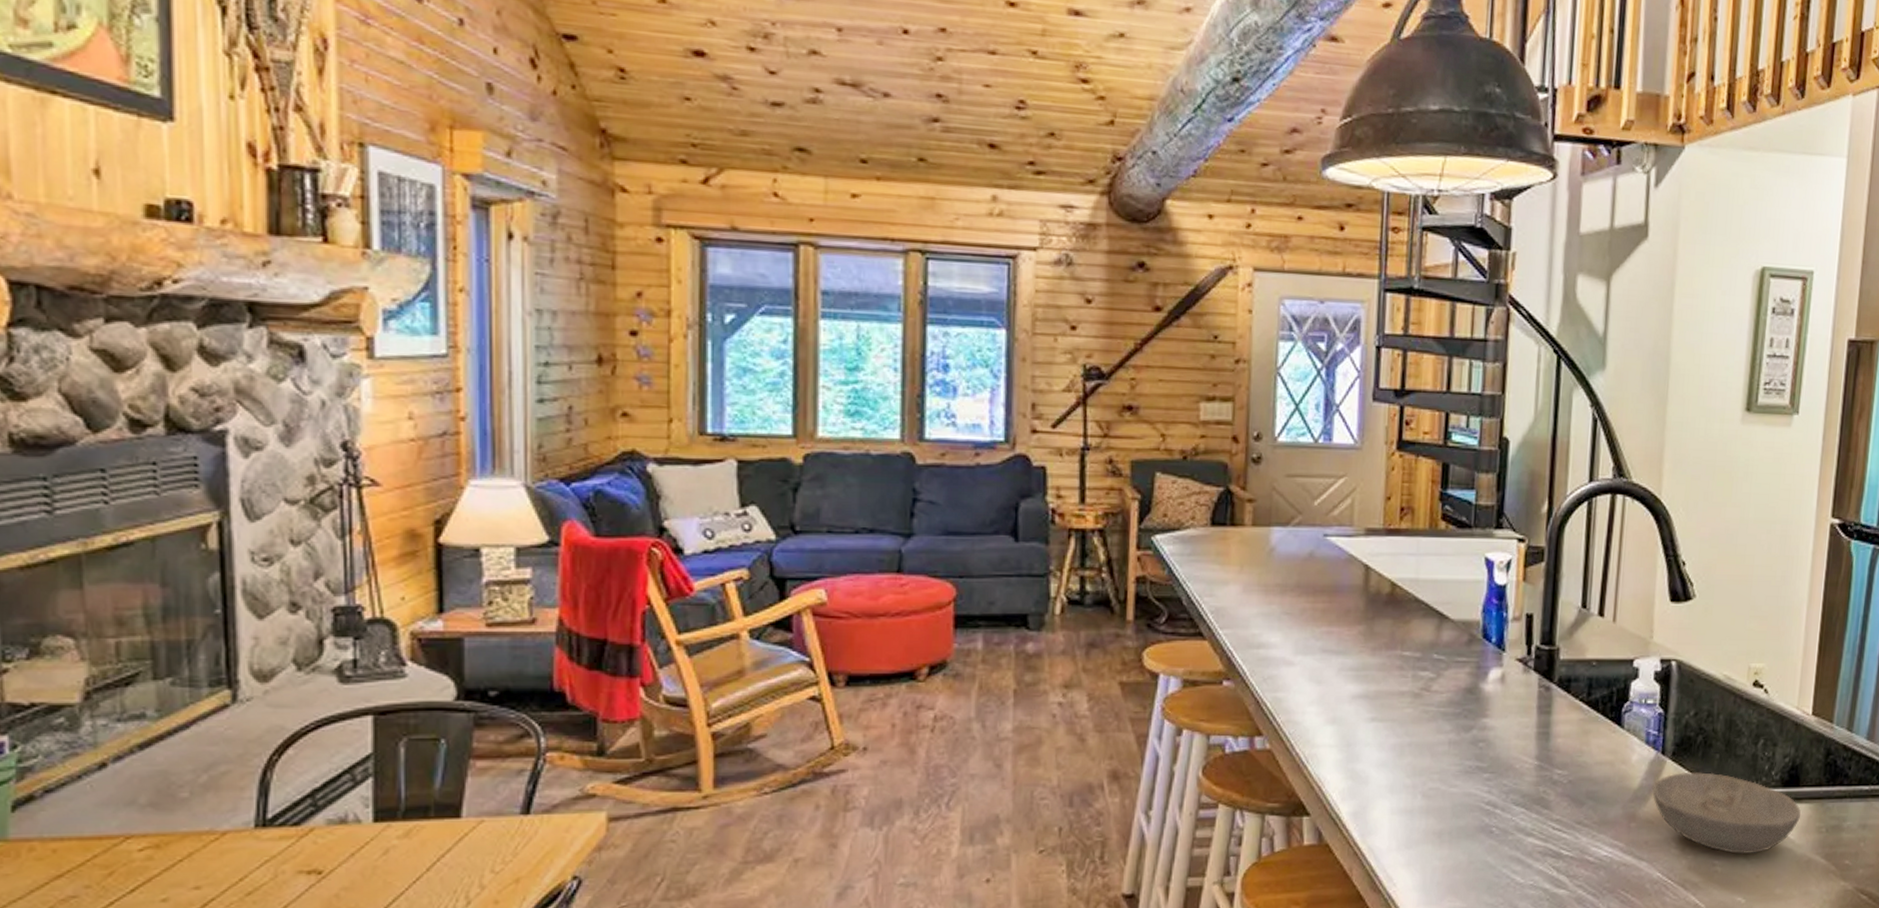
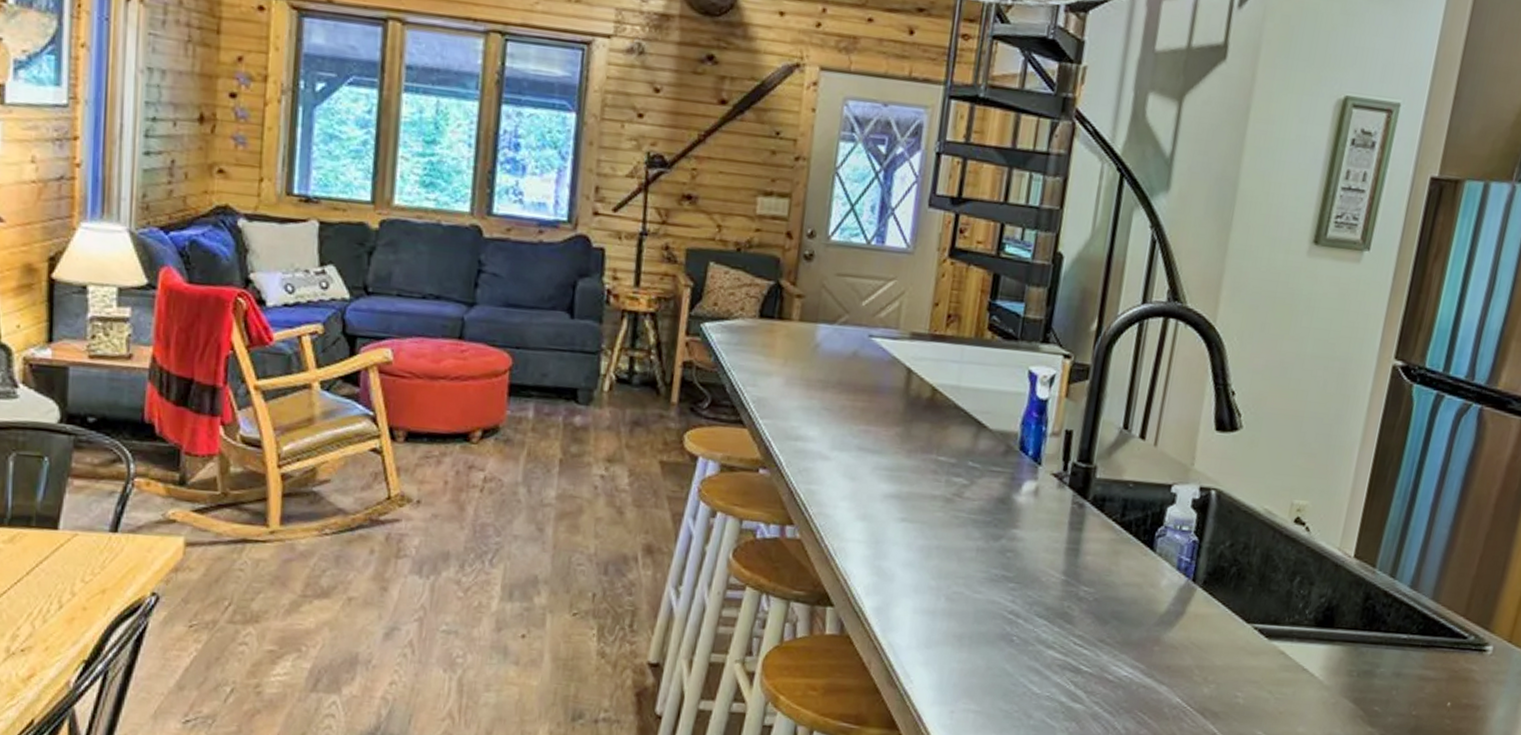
bowl: present [1651,771,1801,855] -> none [1178,601,1333,691]

